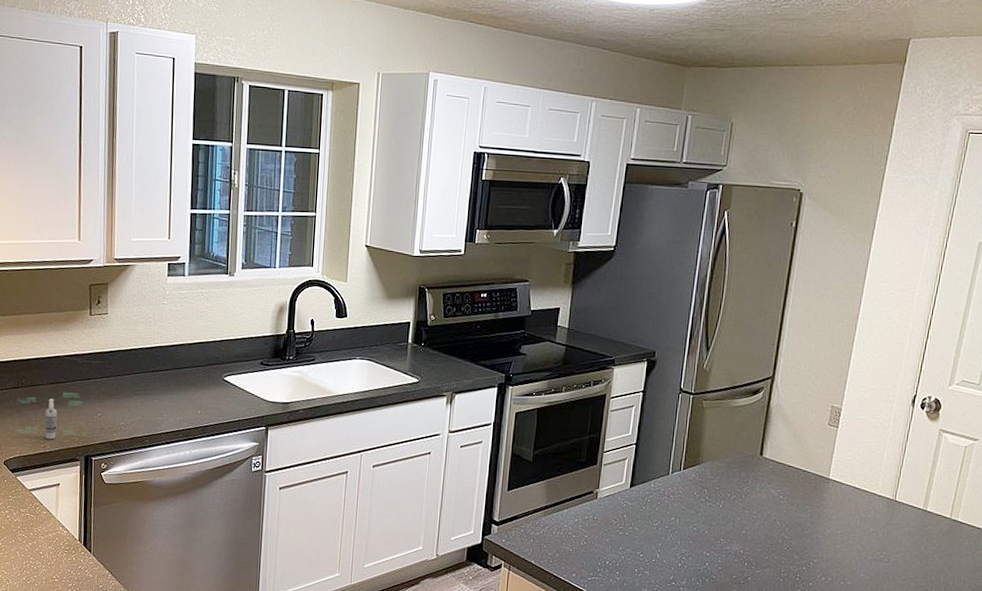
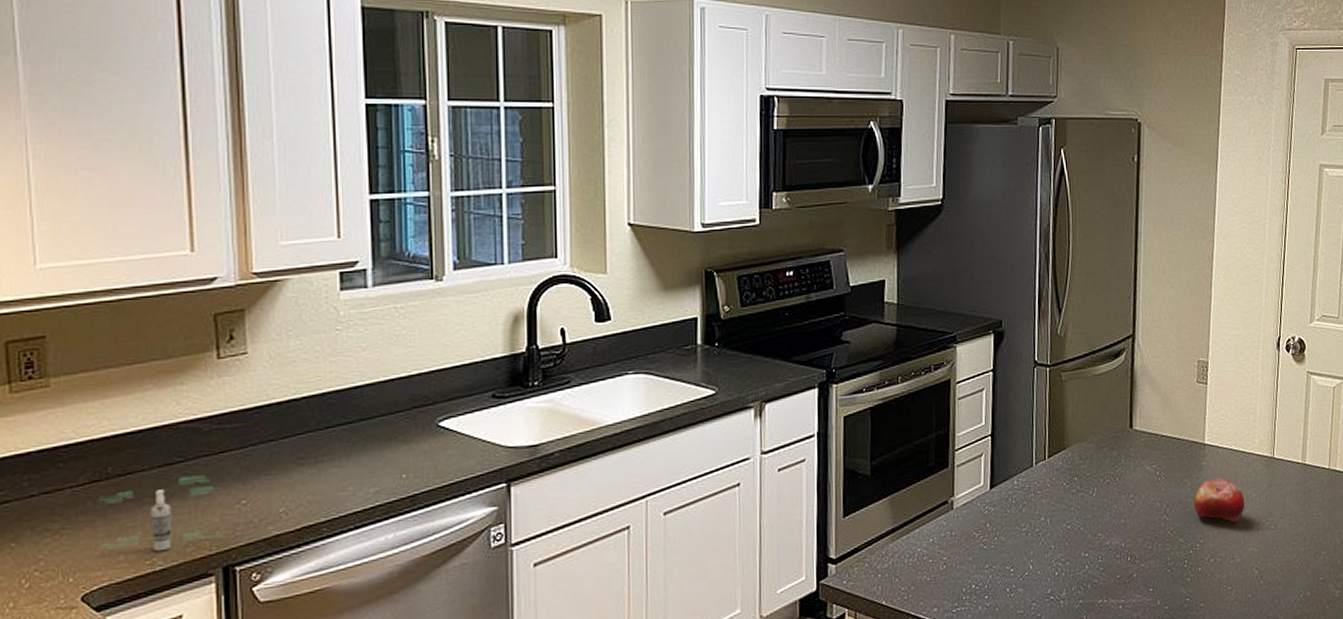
fruit: none [811,510,862,550] -> present [1193,478,1245,522]

